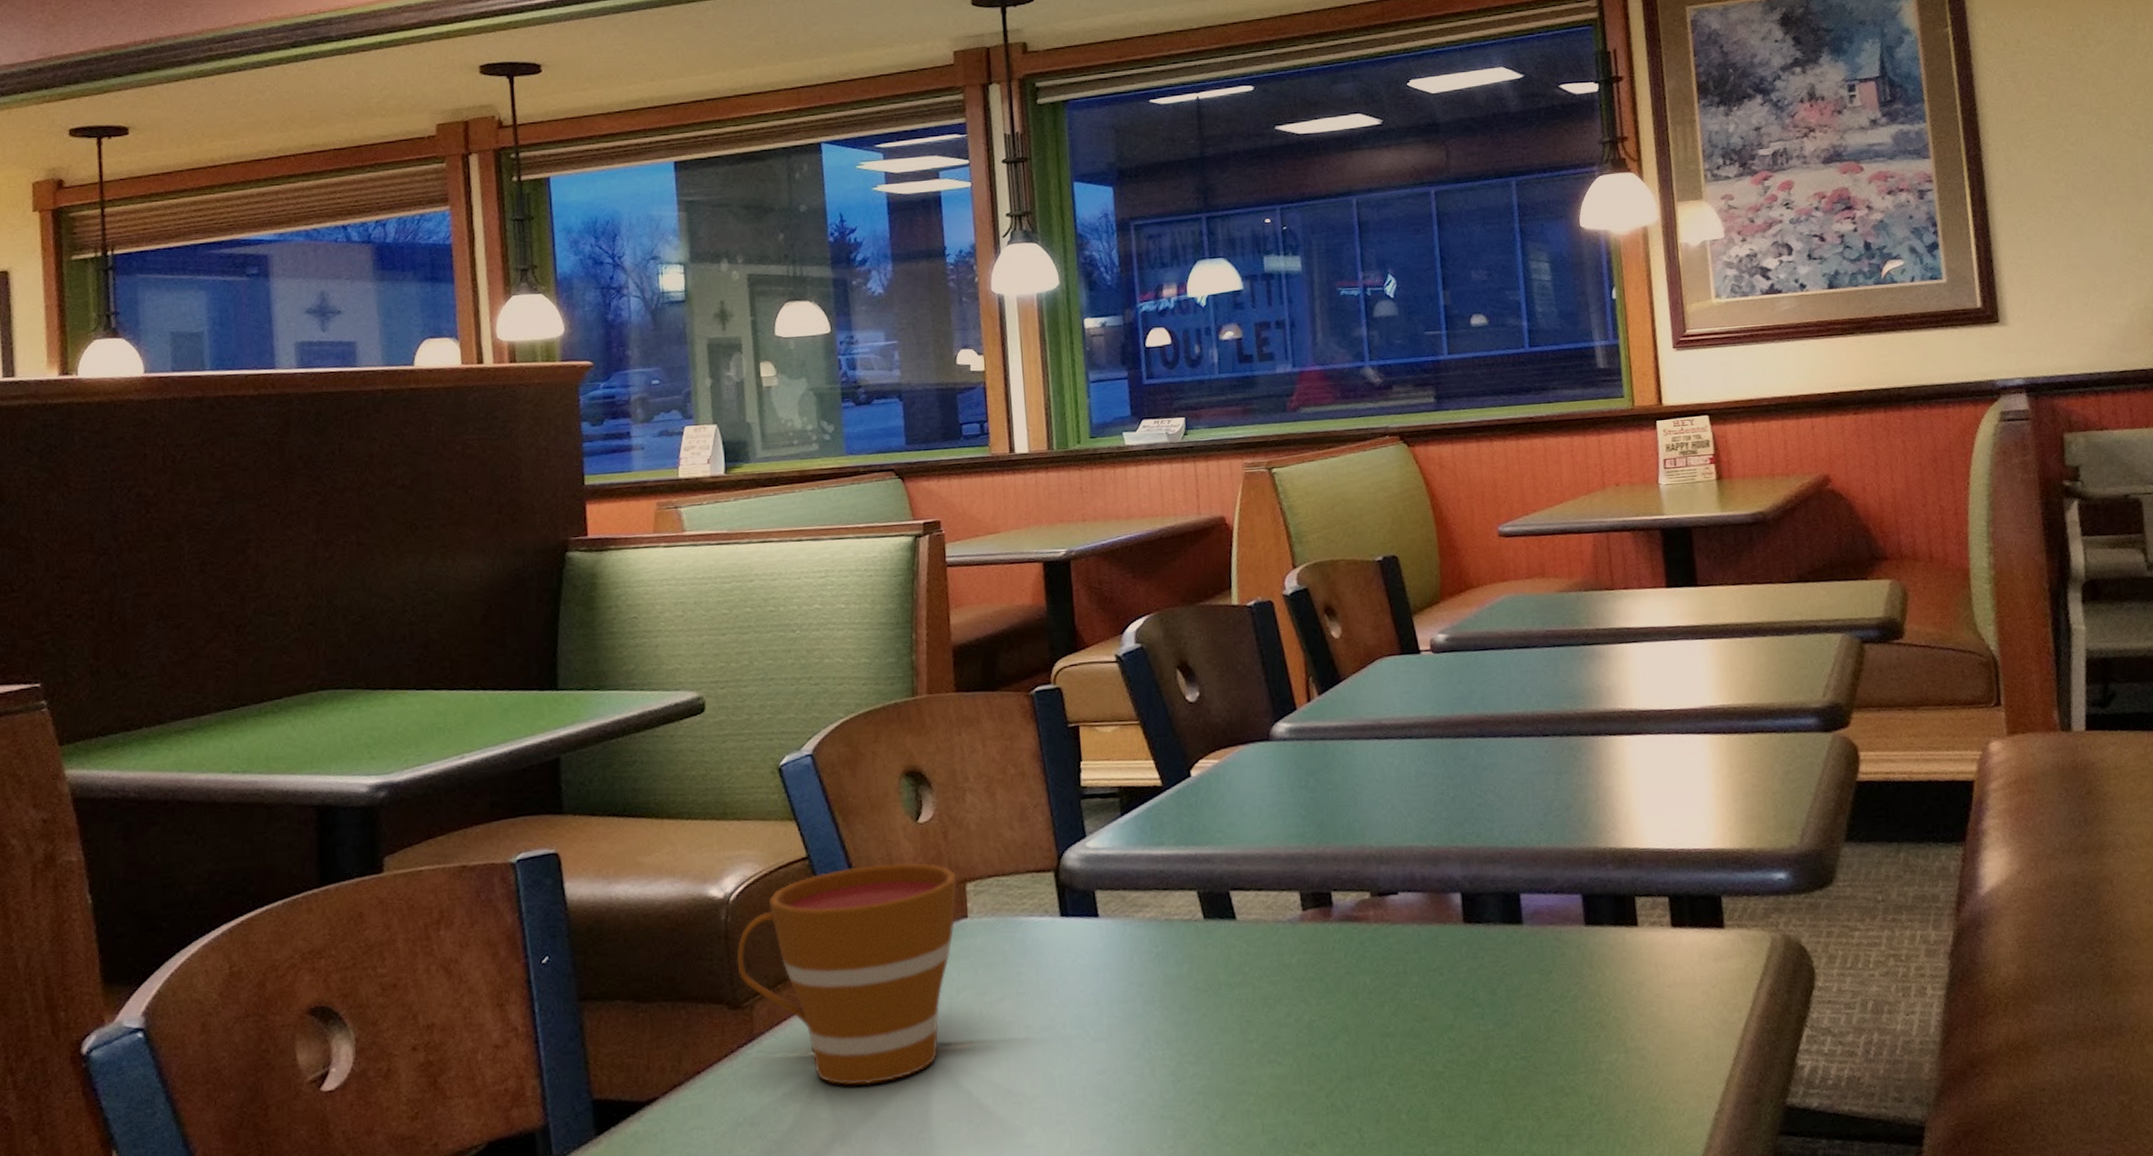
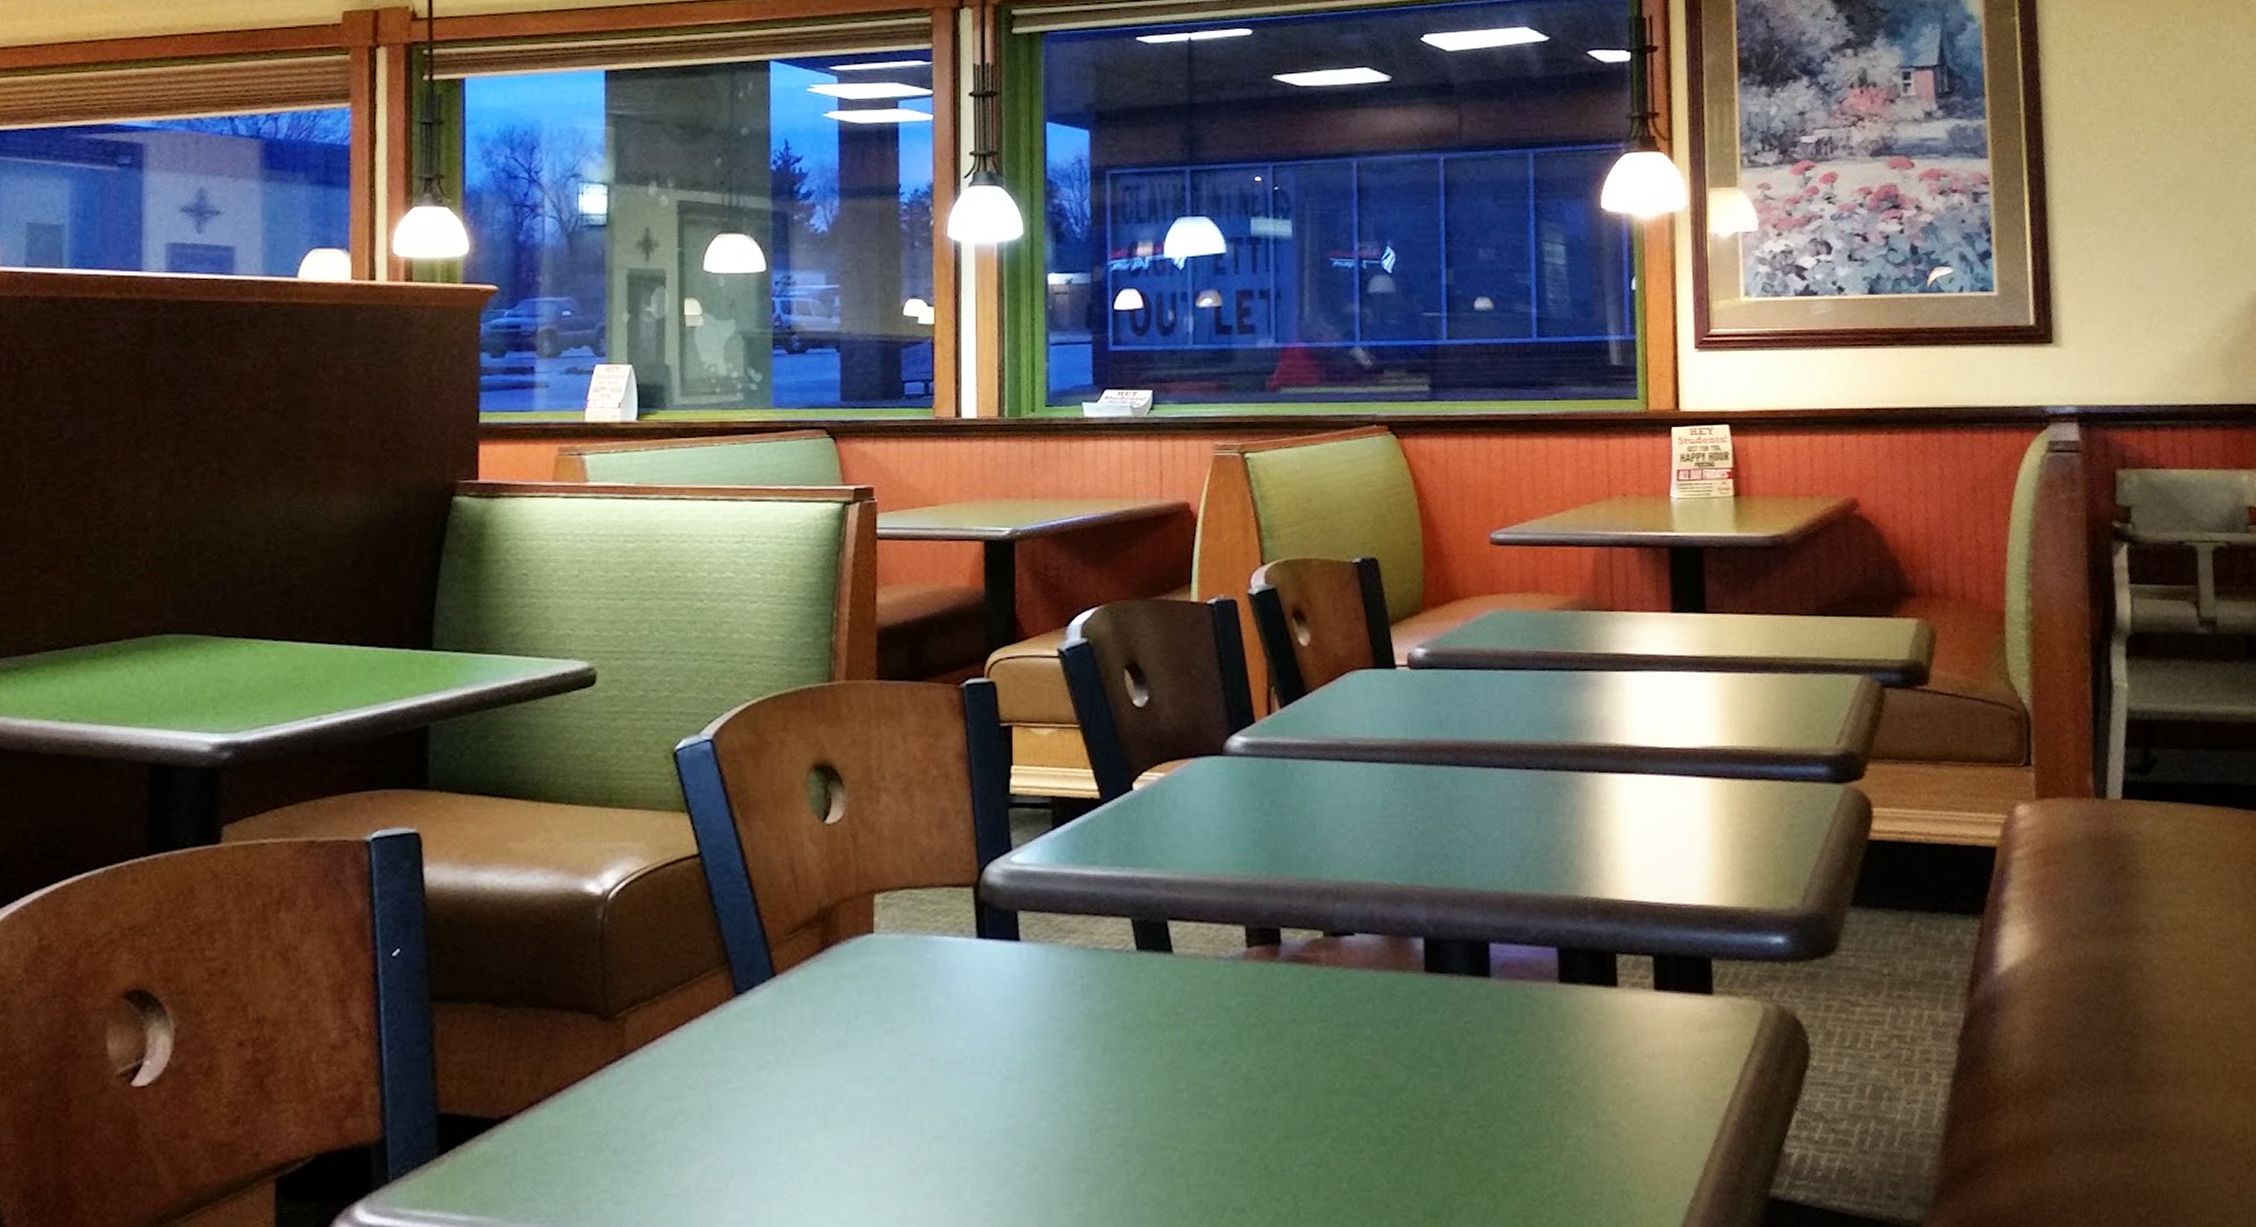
cup: present [737,862,957,1085] -> none [611,867,865,1115]

